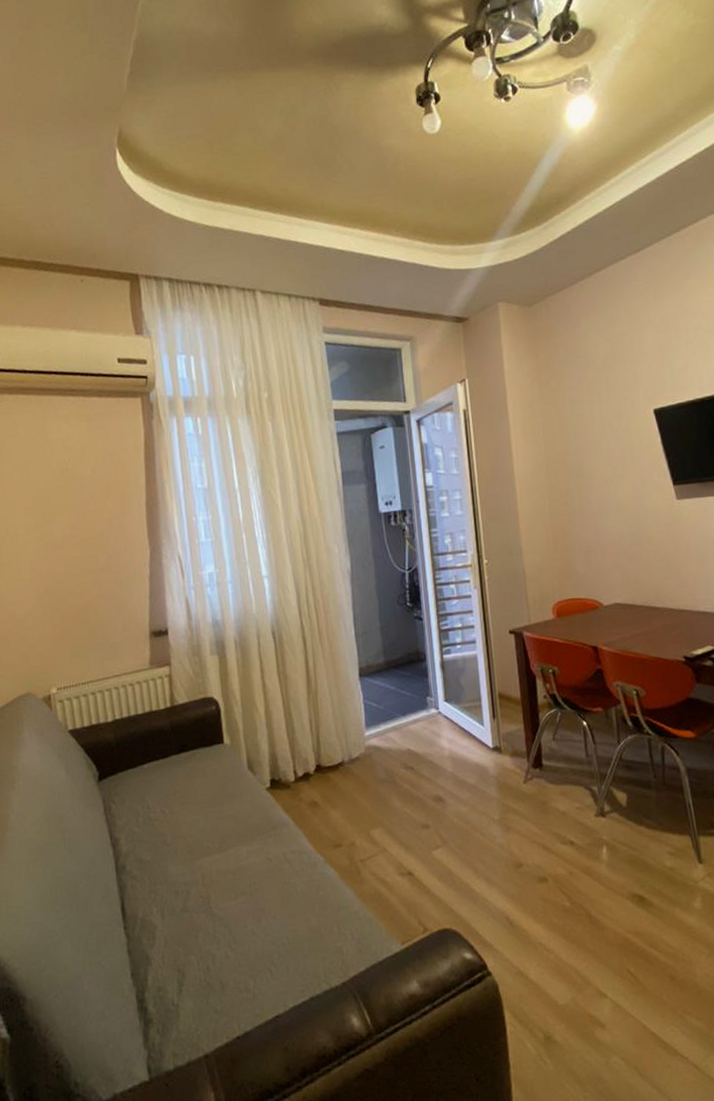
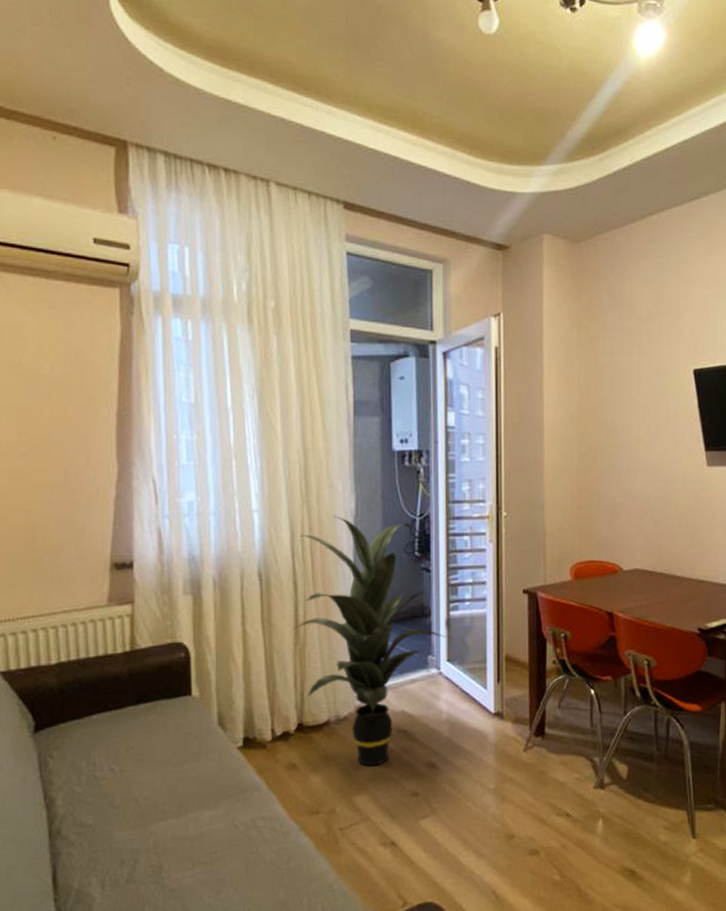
indoor plant: none [305,575,441,801] -> present [293,516,445,766]

